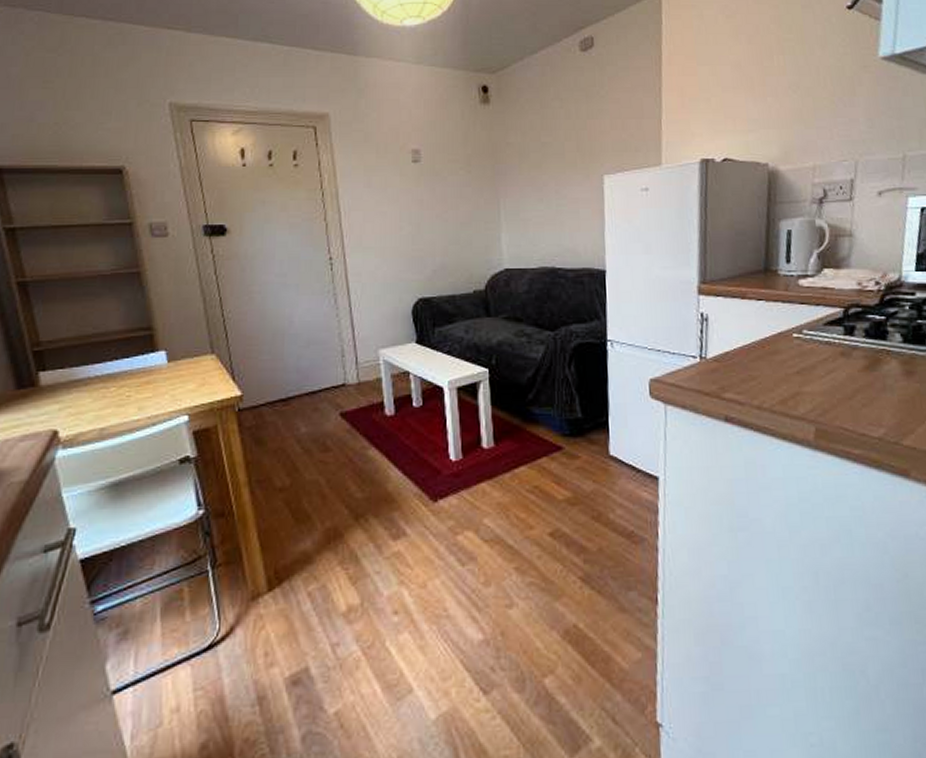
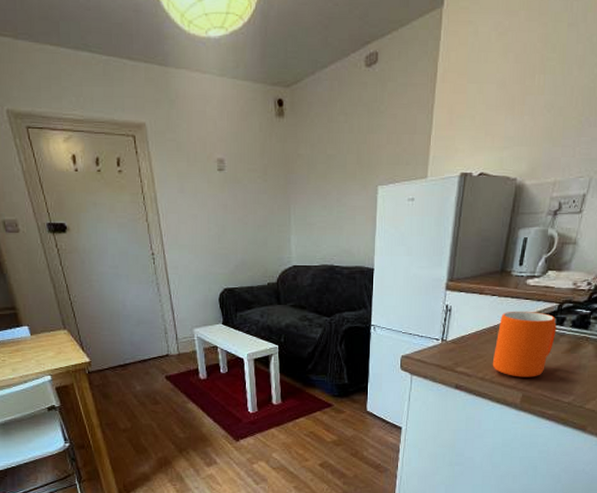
mug: none [769,318,847,405] -> present [492,311,557,377]

